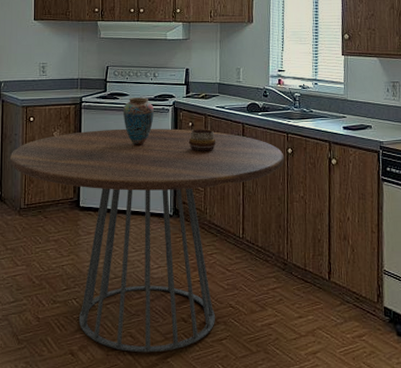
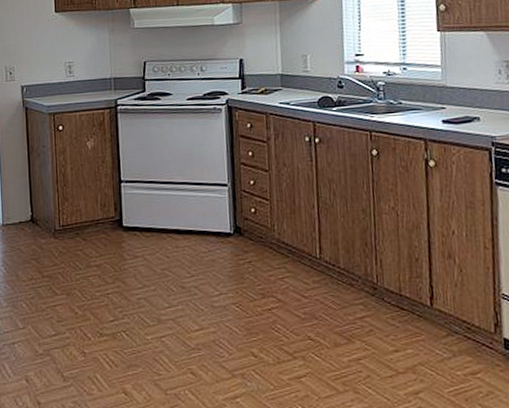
dining table: present [9,128,285,353] -> none [39,131,368,392]
vase: present [122,97,155,145] -> none [166,96,205,153]
decorative bowl: present [188,129,216,151] -> none [247,130,282,157]

